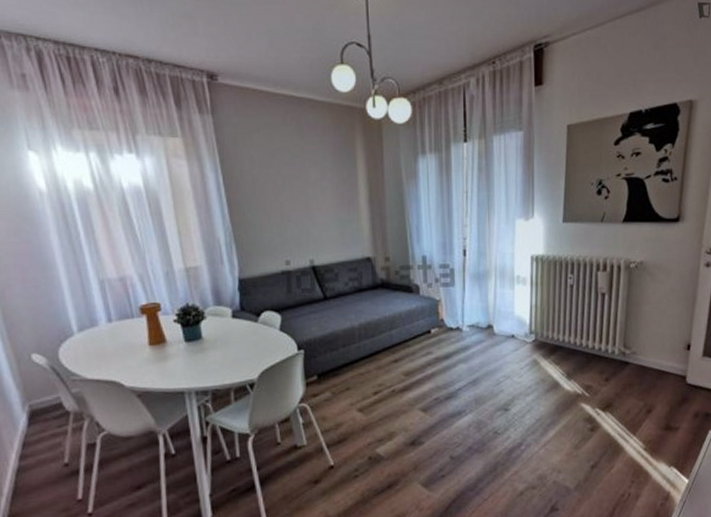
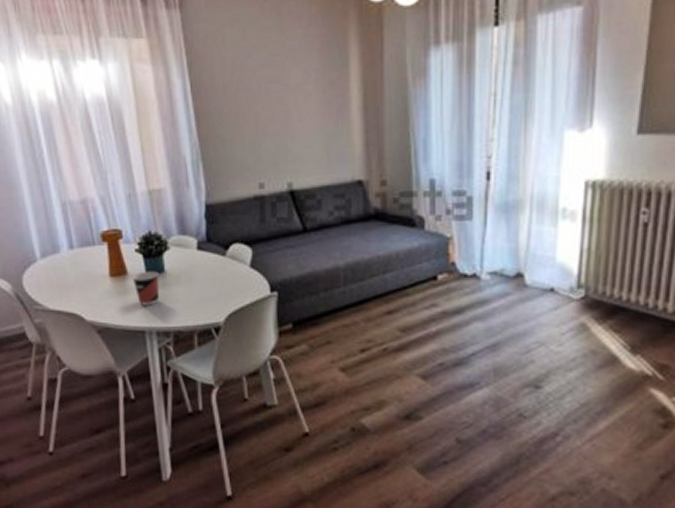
cup: none [170,338,198,369] -> present [132,271,160,306]

